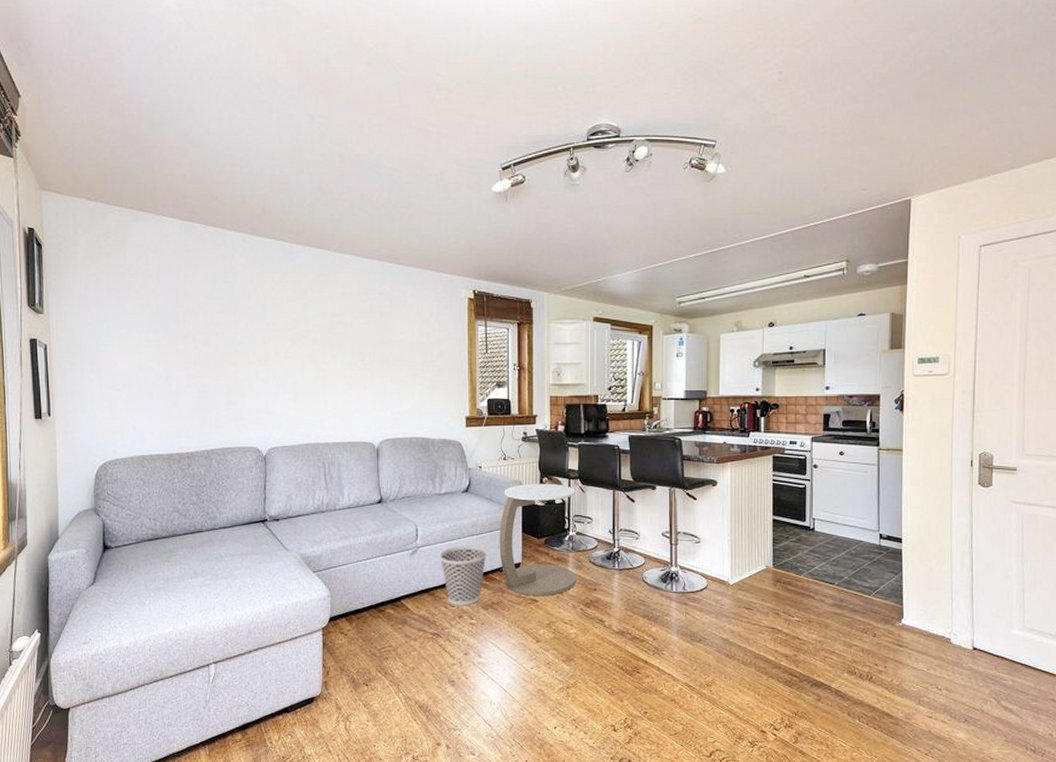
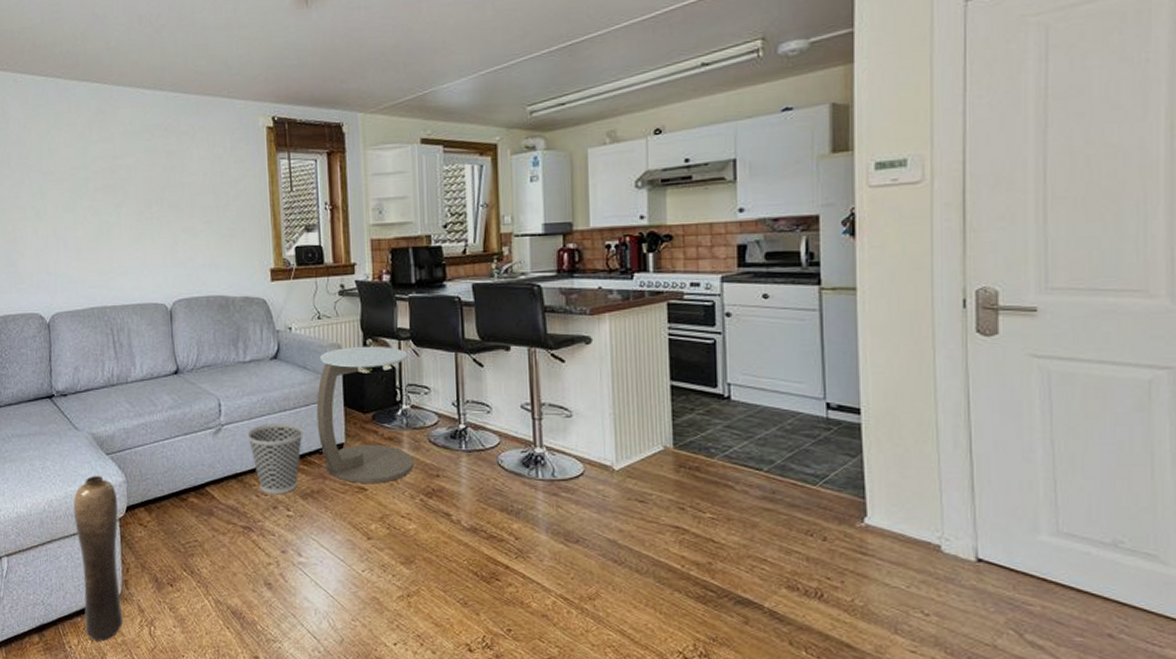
vase: none [280,590,322,736] -> present [73,475,123,642]

